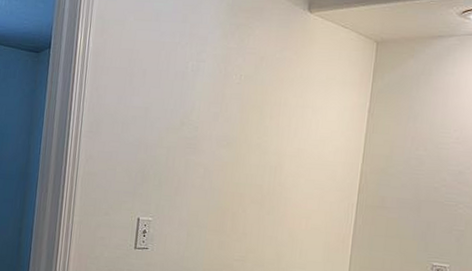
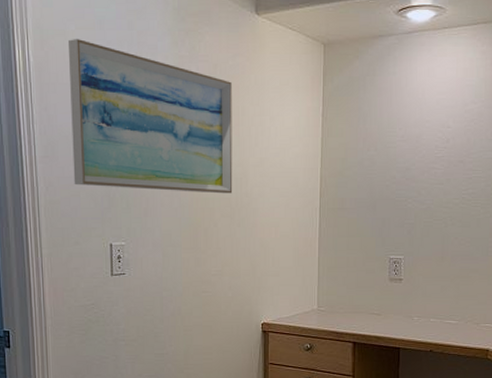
wall art: none [112,28,277,181] -> present [67,38,233,194]

